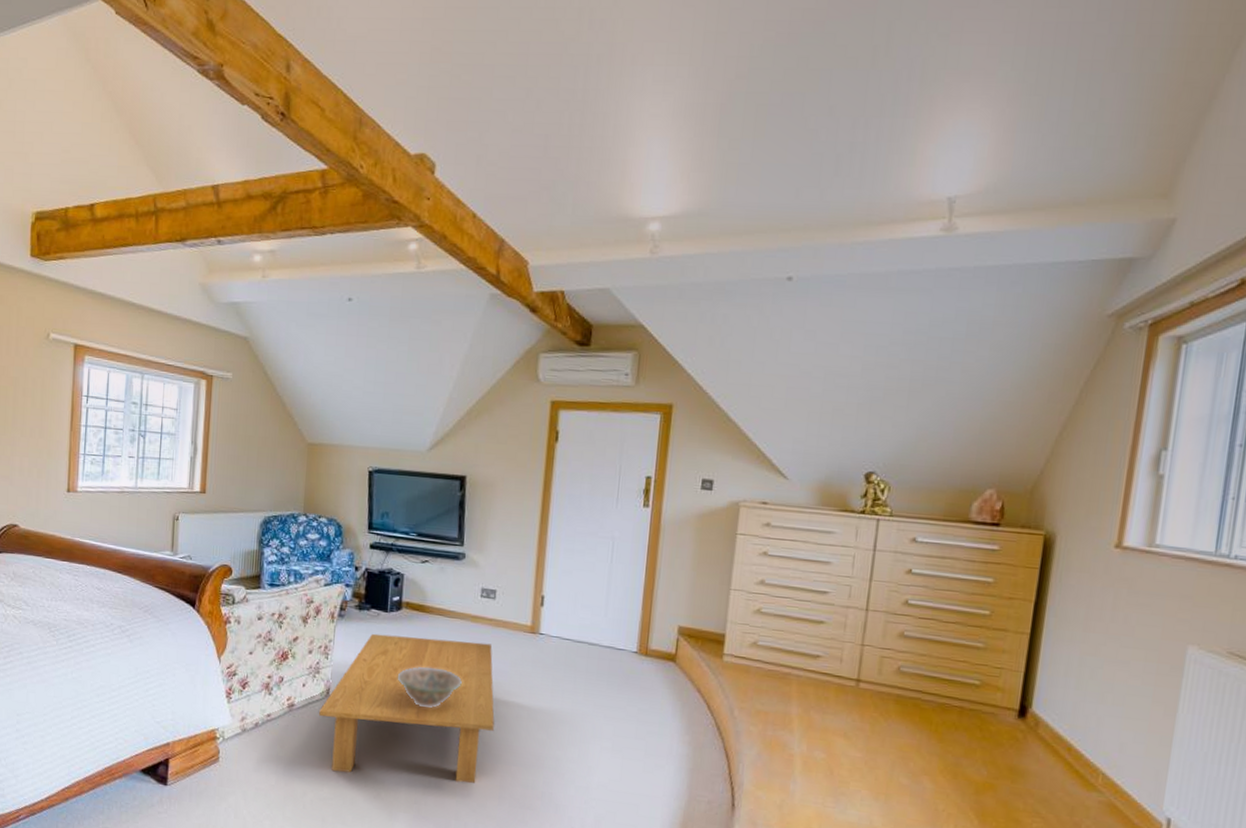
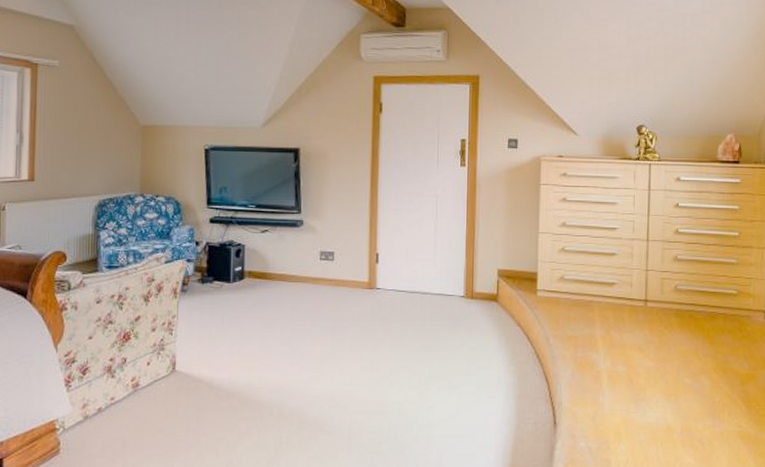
coffee table: present [319,633,495,783] -> none [166,302,340,446]
decorative bowl: present [397,666,462,708] -> none [243,331,307,371]

